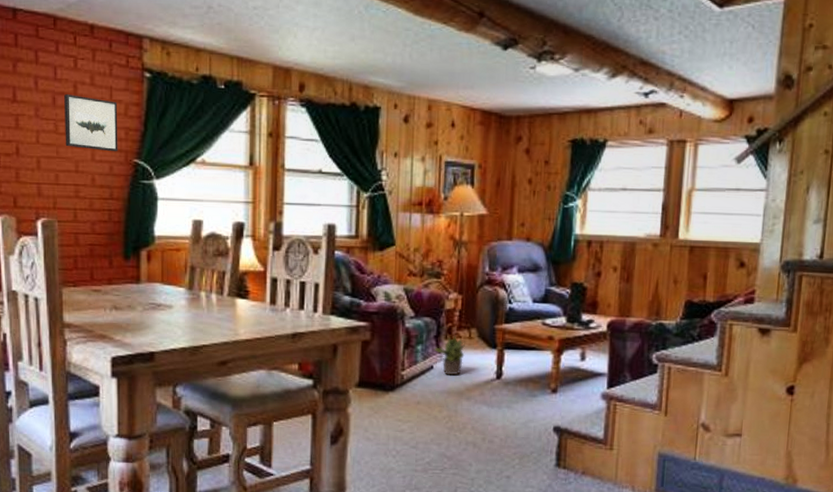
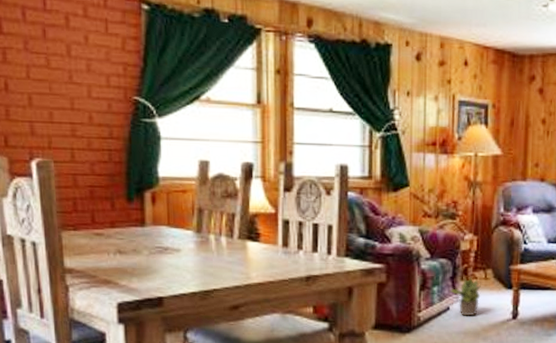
wall art: present [64,94,118,152] -> none [55,26,116,89]

